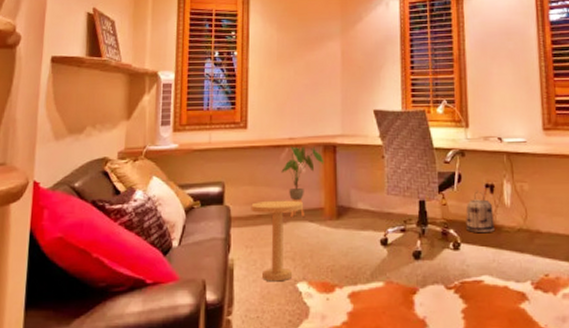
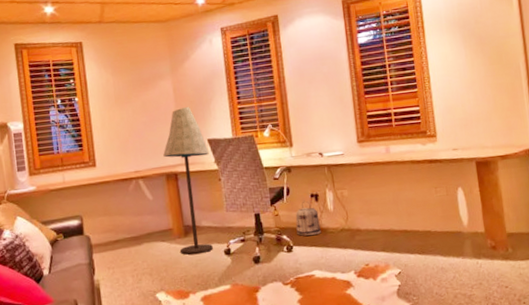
side table: present [251,200,304,282] -> none [108,224,155,295]
house plant: present [281,146,324,218] -> none [131,177,169,240]
floor lamp: none [323,71,374,241] -> present [163,106,213,255]

